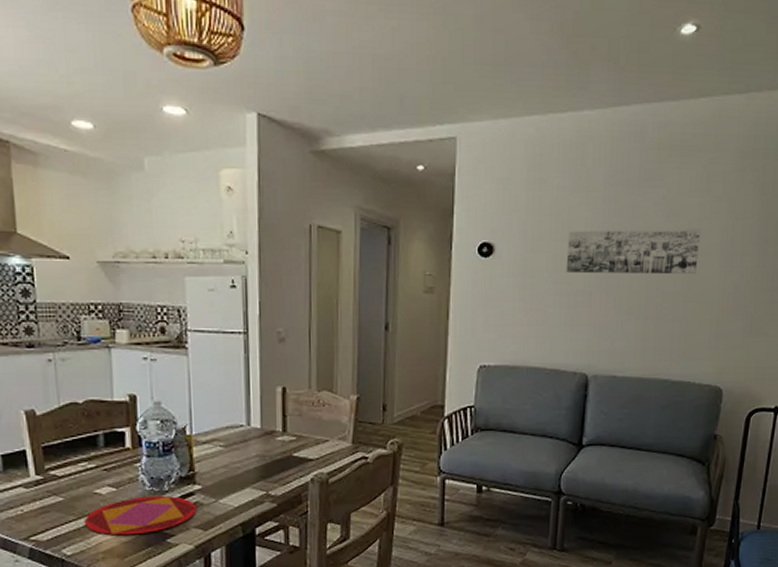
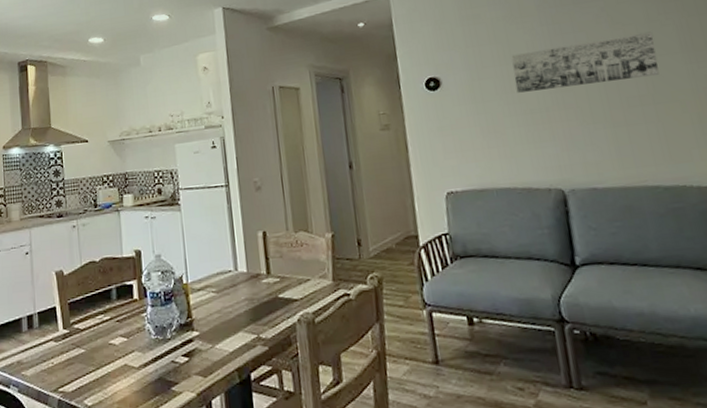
plate: present [85,495,196,536] -> none [102,343,196,385]

